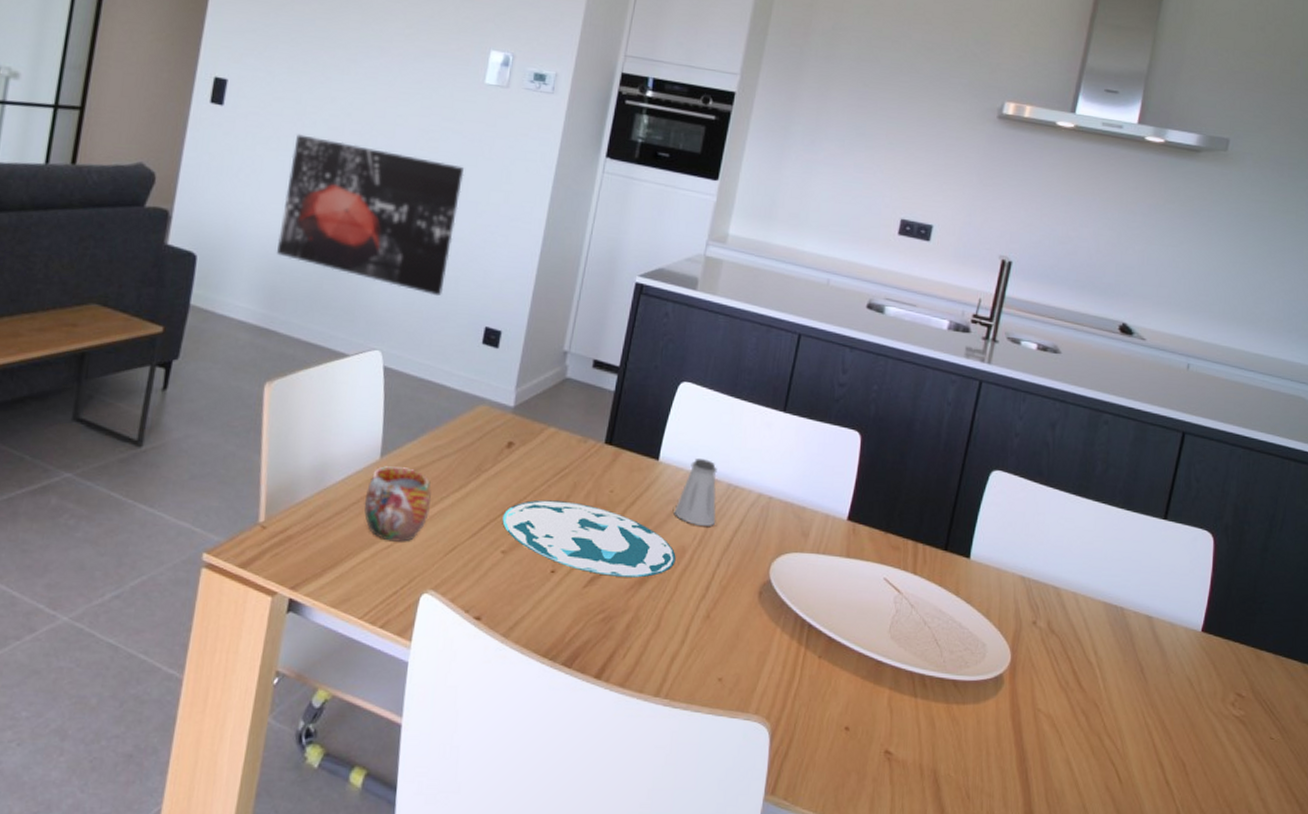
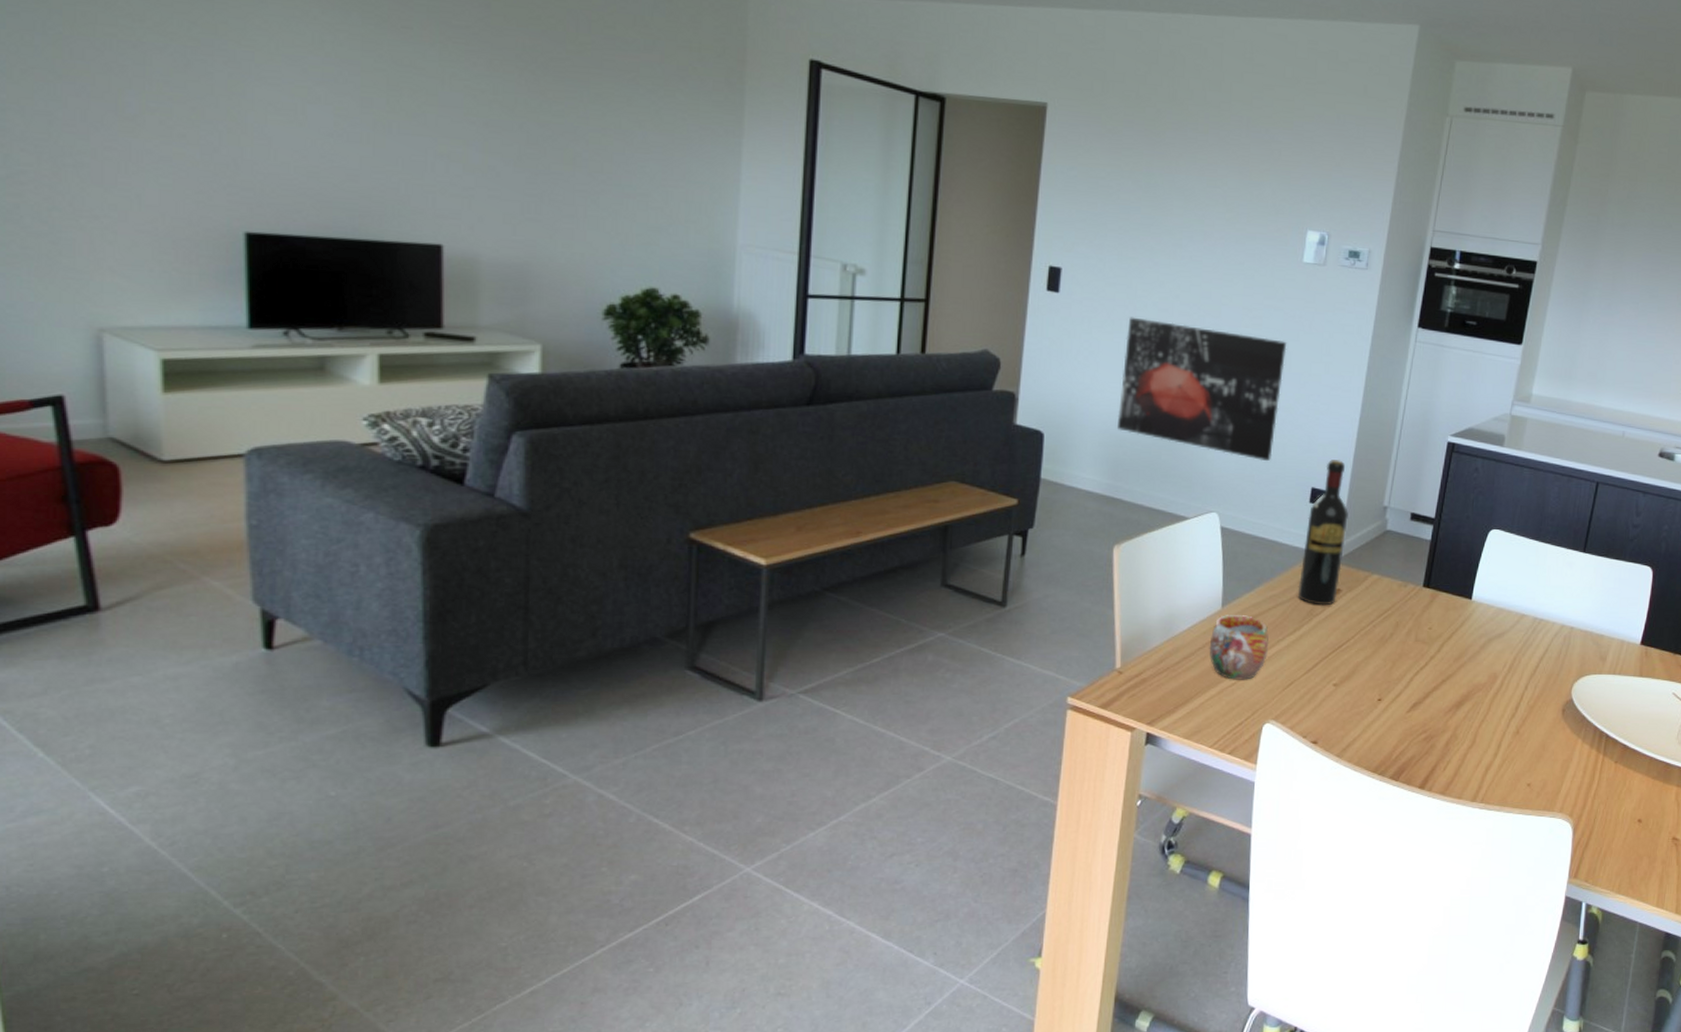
wine bottle: none [465,297,526,460] -> present [1297,460,1349,606]
plate: present [502,500,676,578] -> none [1333,638,1489,702]
saltshaker: present [674,459,717,526] -> none [1486,597,1524,655]

